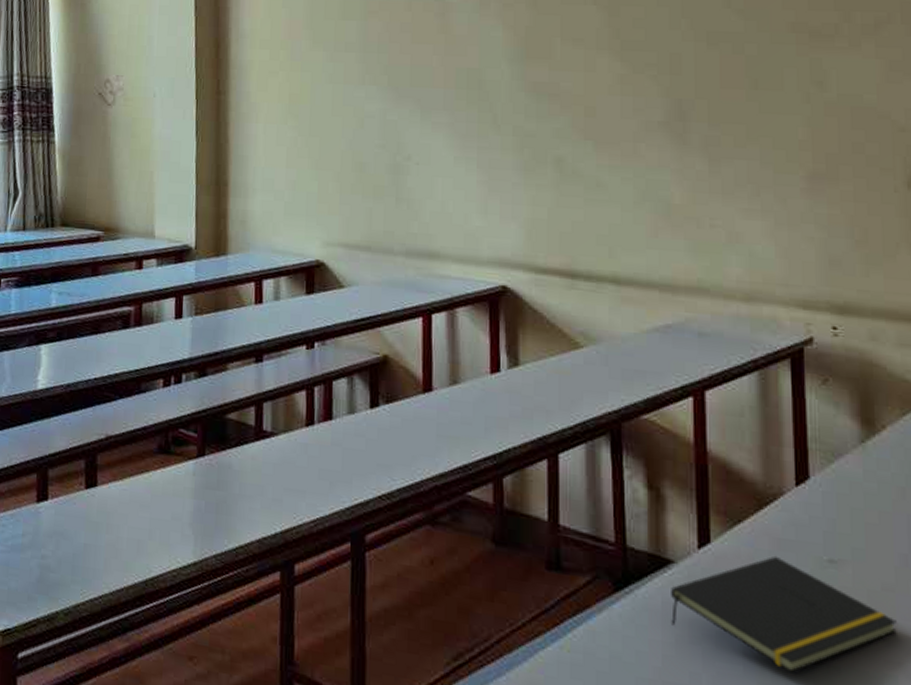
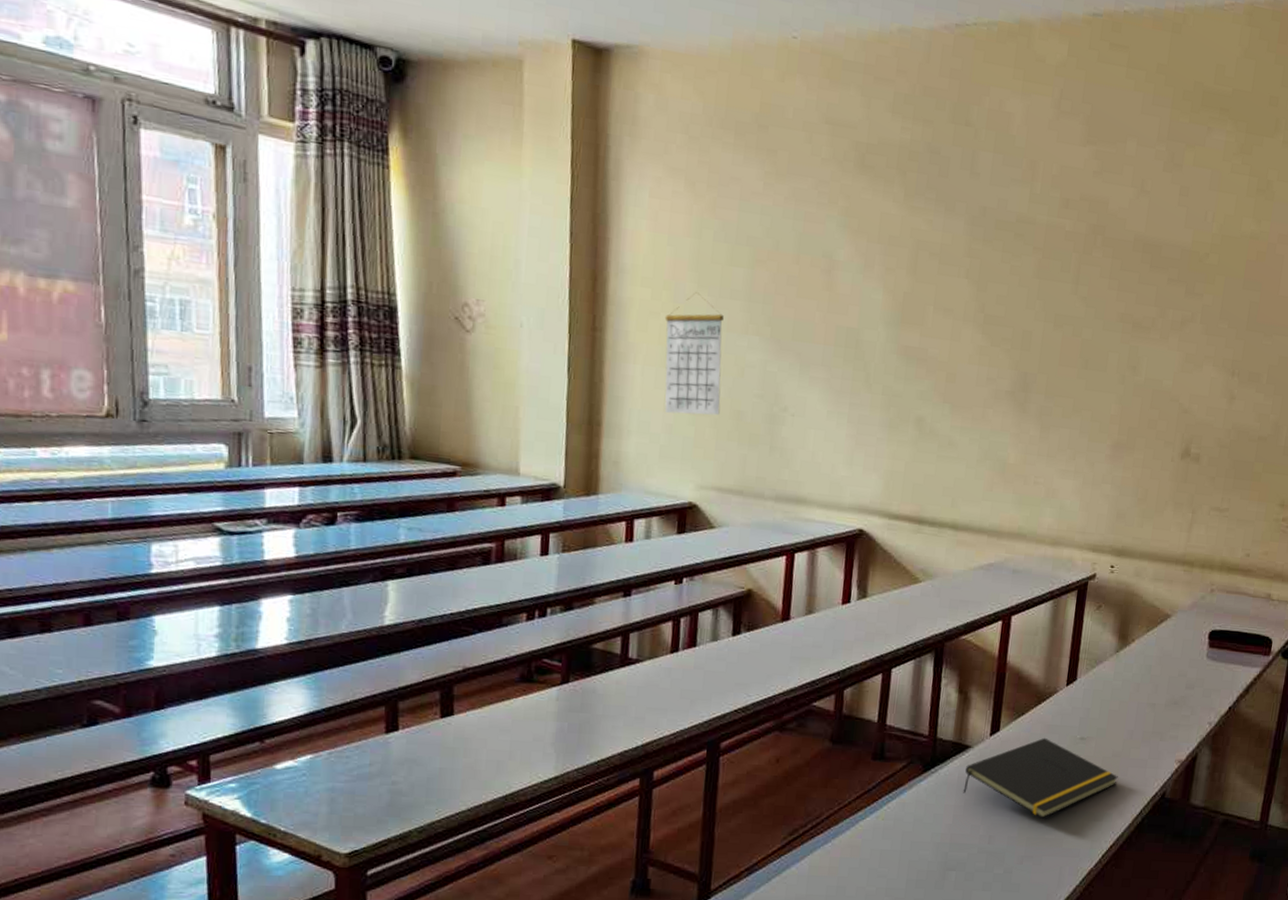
calendar: none [283,49,342,170] -> present [664,292,724,416]

